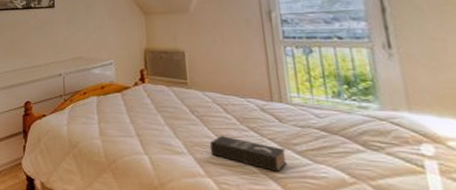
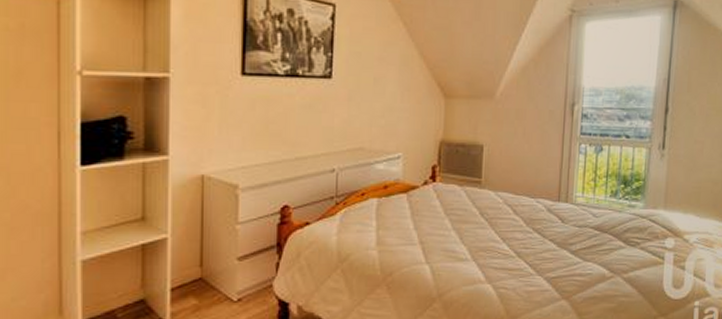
book: present [209,135,287,173] -> none [493,238,561,273]

